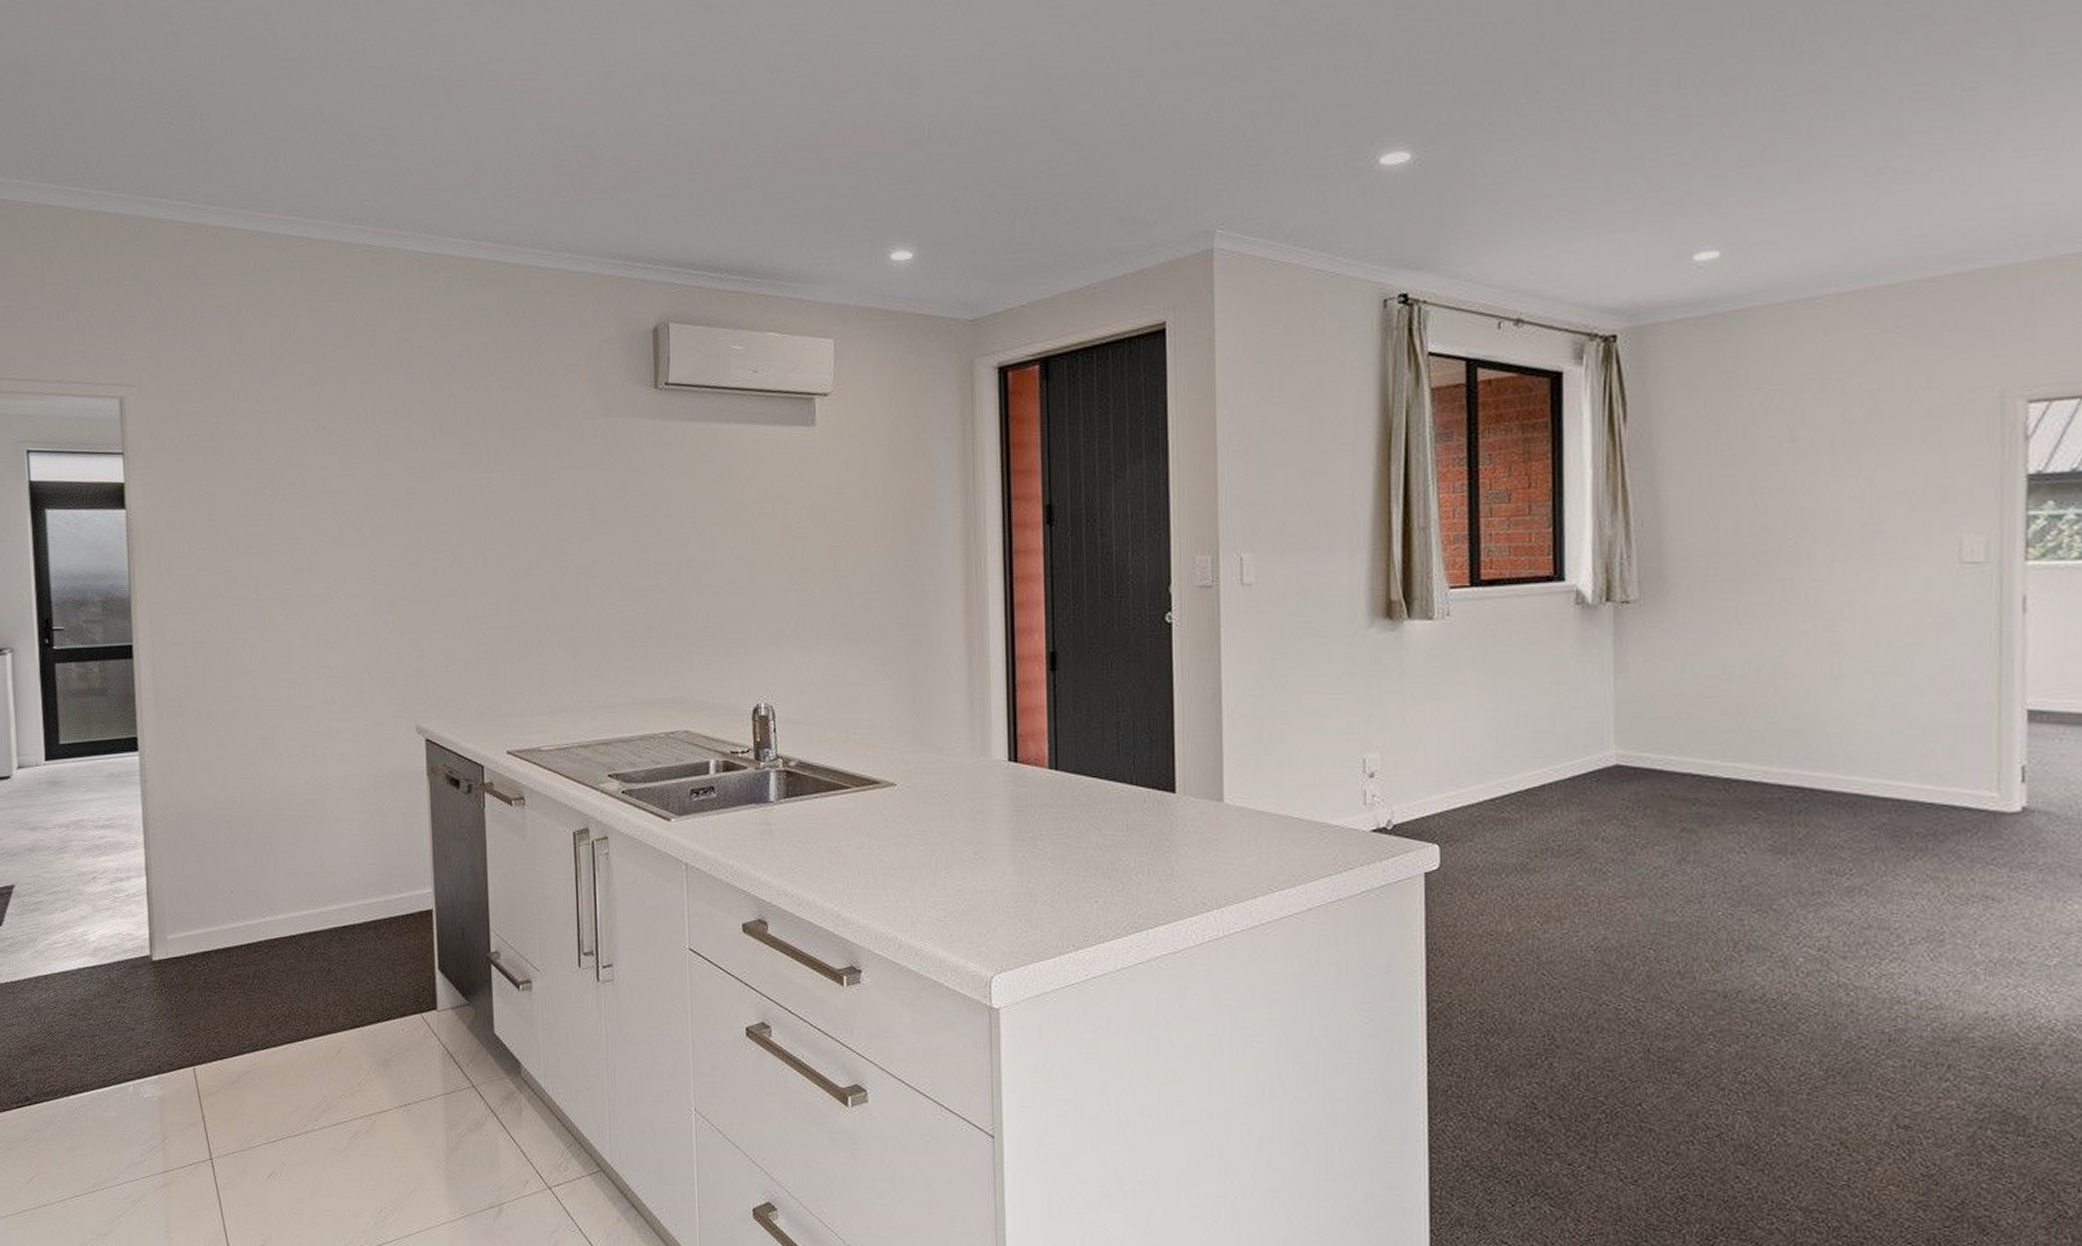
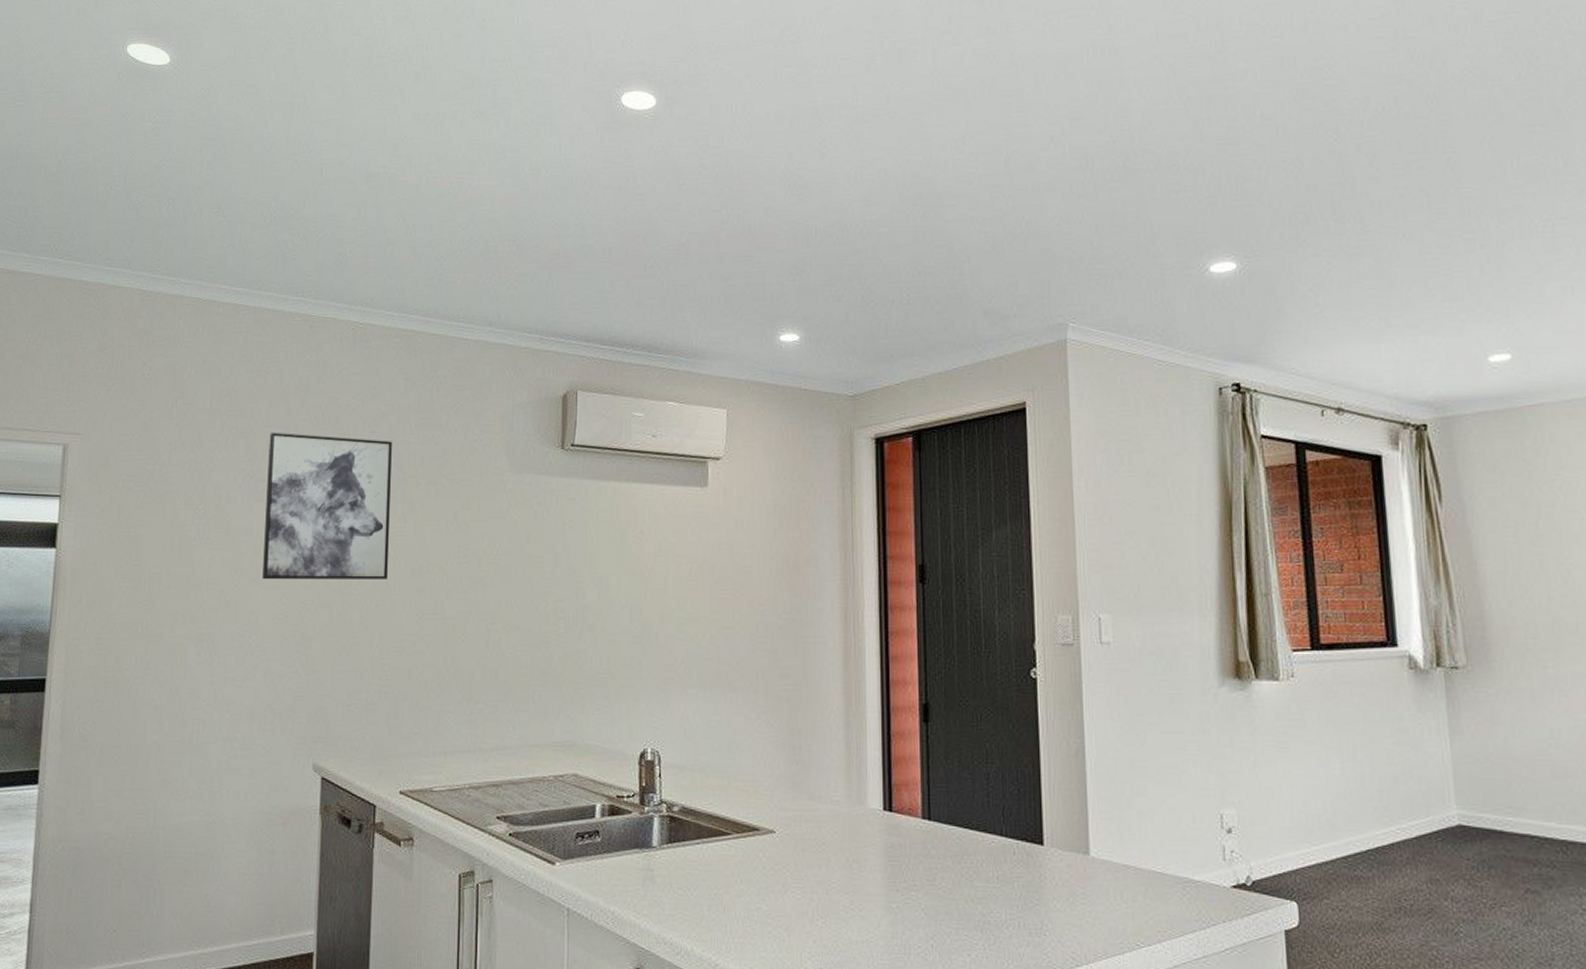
wall art: none [338,378,478,538] -> present [262,432,392,580]

